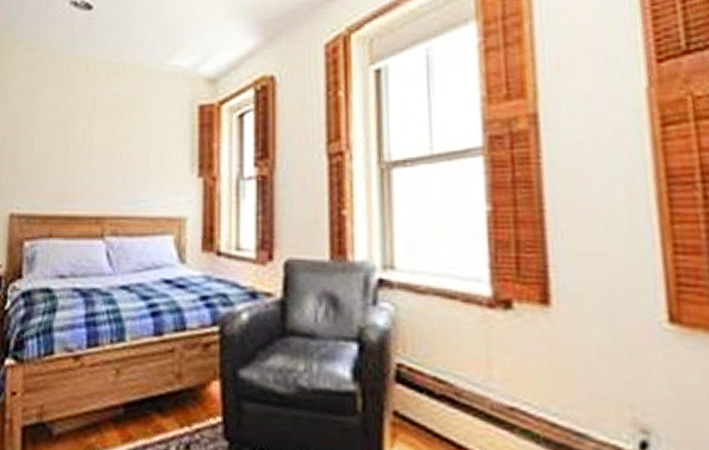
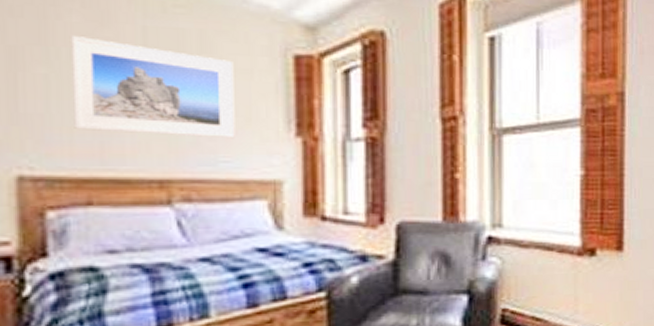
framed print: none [46,106,153,181] -> present [71,36,235,139]

